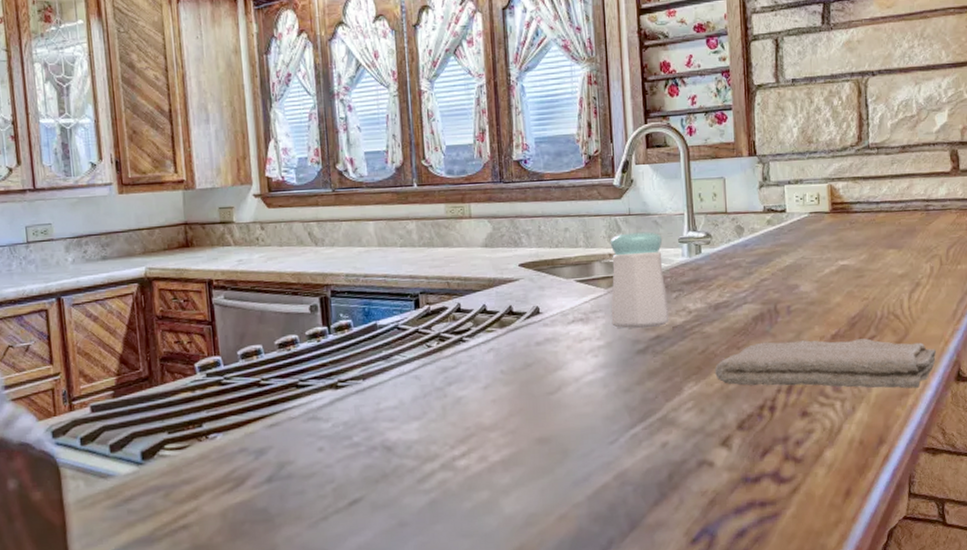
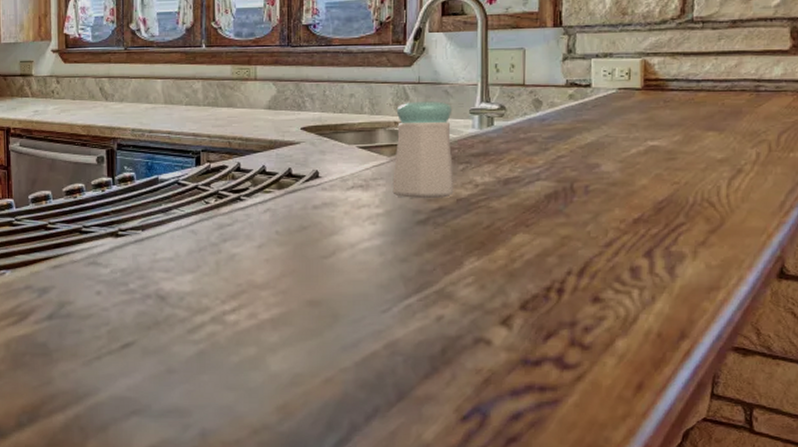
washcloth: present [715,338,936,389] -> none [500,221,756,282]

